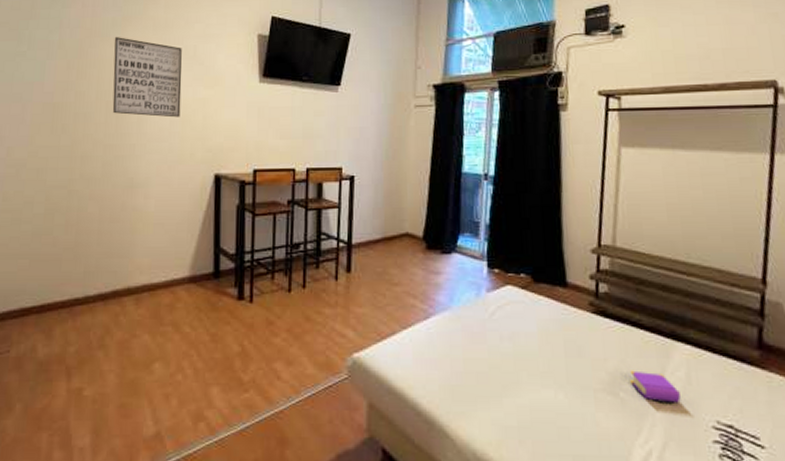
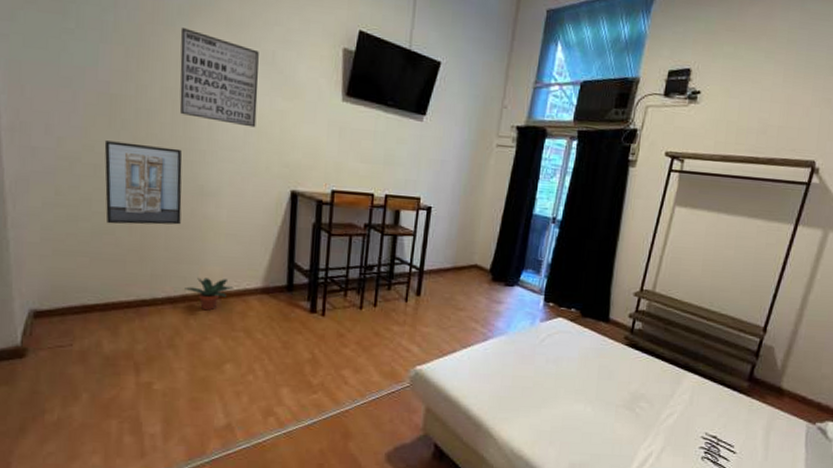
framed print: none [45,145,114,224] -> present [104,140,183,225]
potted plant: none [115,270,161,305] -> present [184,277,233,311]
book: present [629,370,681,405] -> none [645,392,682,420]

